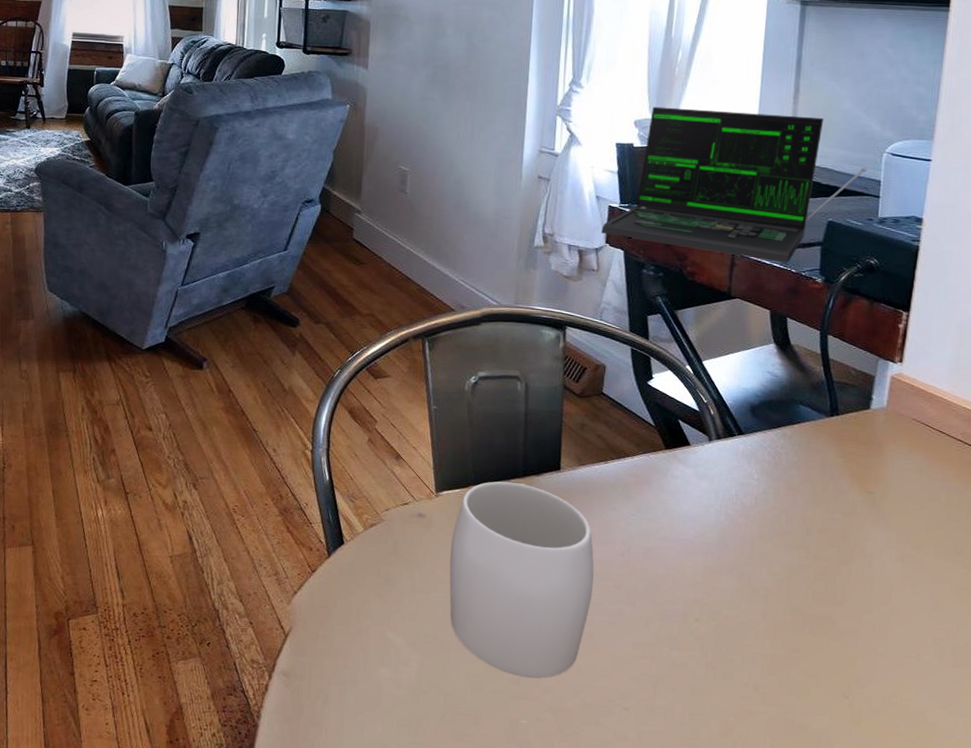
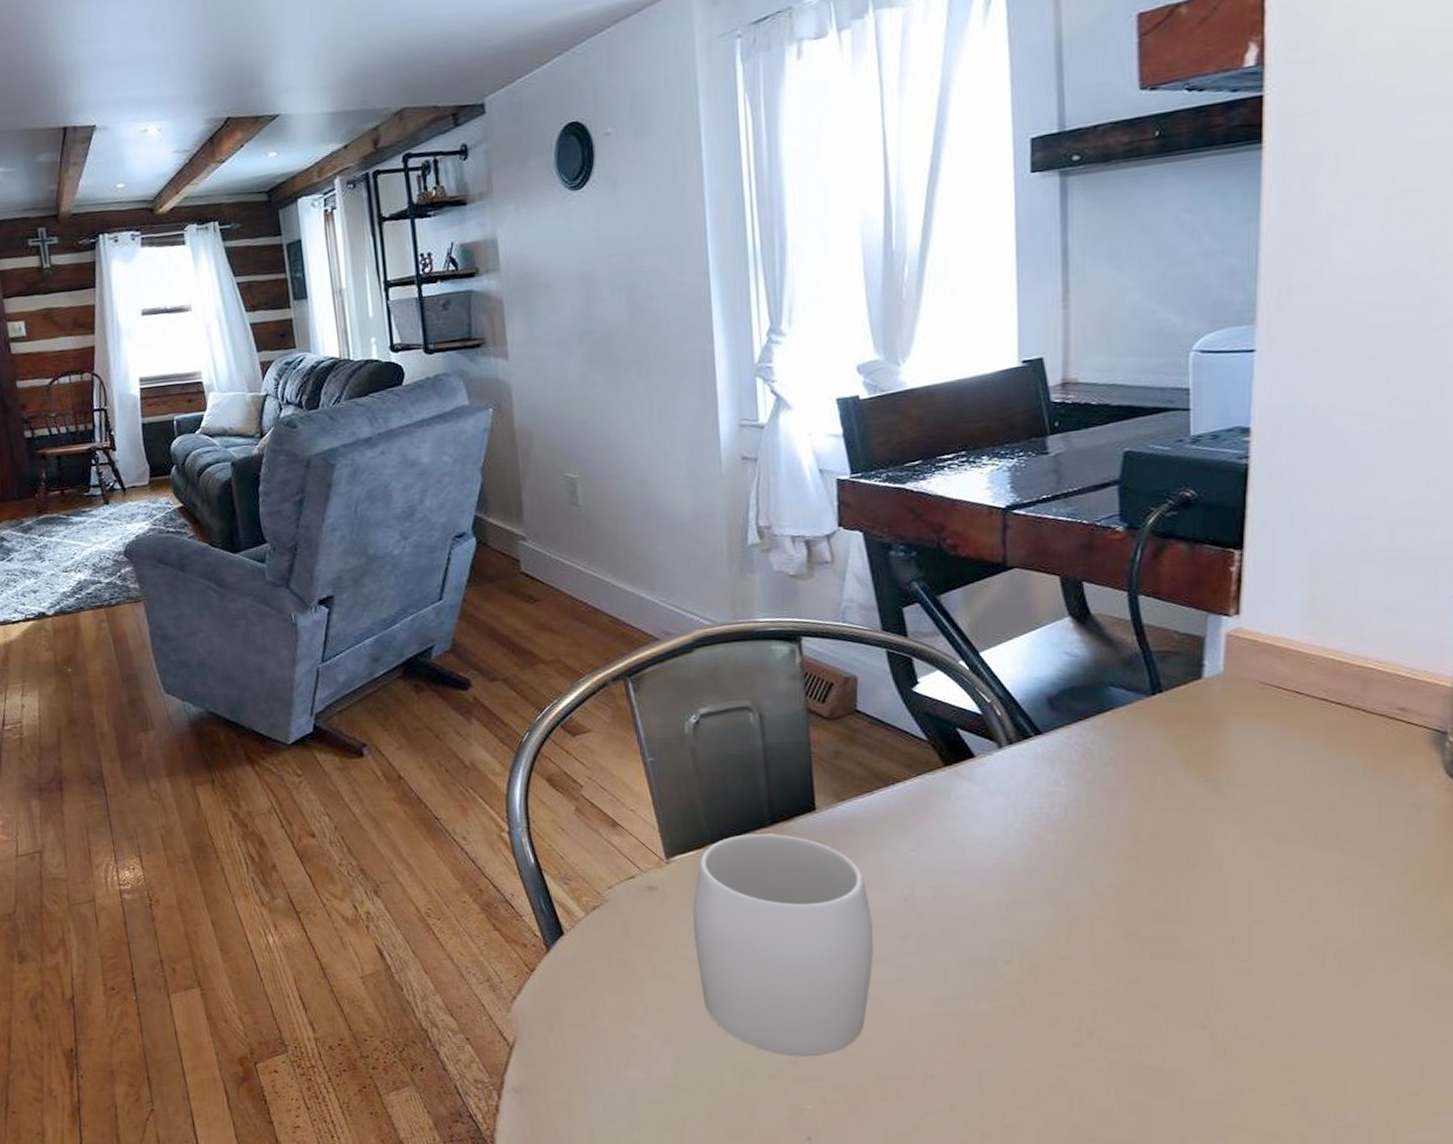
laptop: present [601,106,867,263] -> none [831,320,1170,516]

